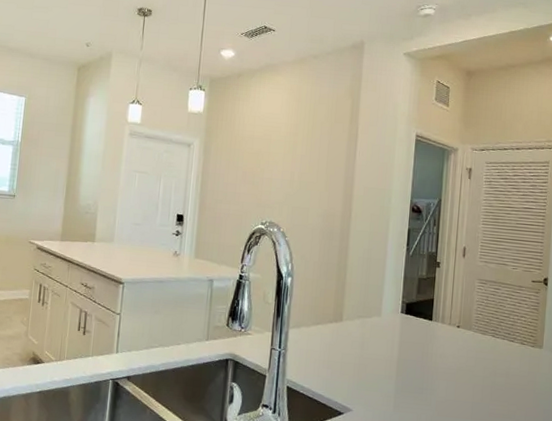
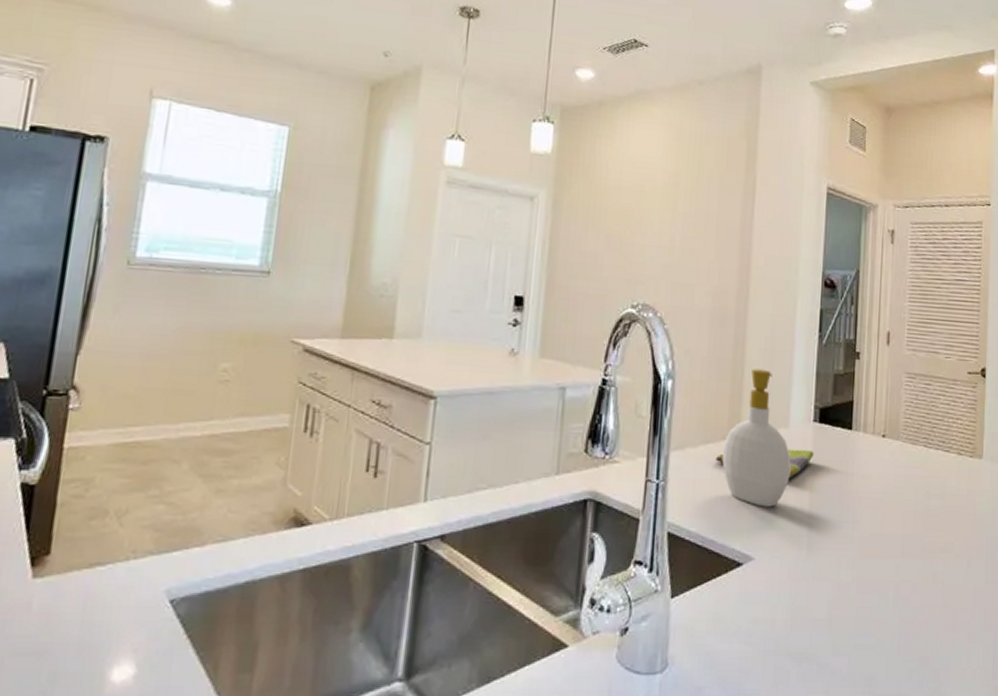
dish towel: none [324,332,401,353] -> present [716,449,814,478]
soap bottle: none [328,271,382,374] -> present [722,368,791,507]

